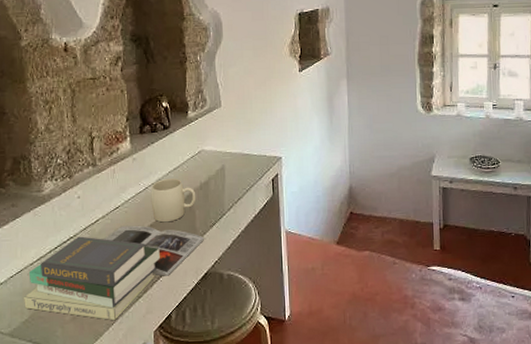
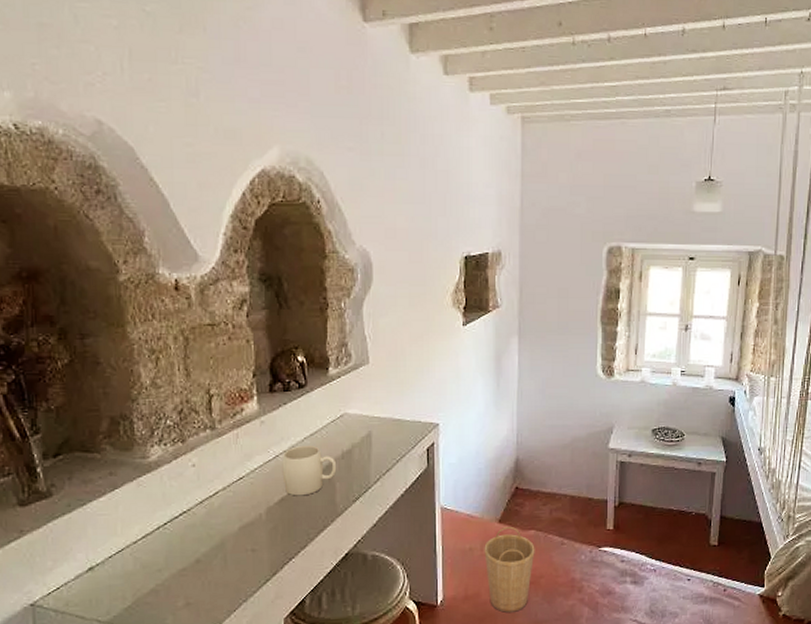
books: present [24,236,160,321] -> none [126,510,292,607]
magazine: present [103,225,205,276] -> none [224,498,347,557]
basket: none [325,247,370,327] -> present [484,526,535,613]

